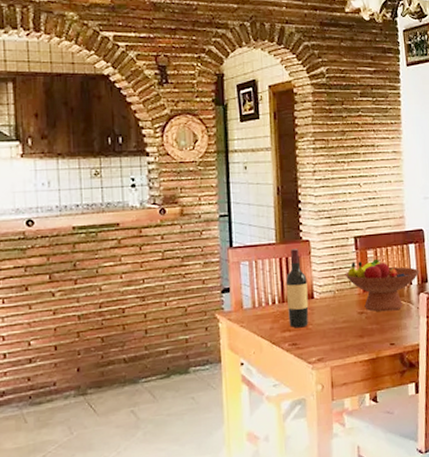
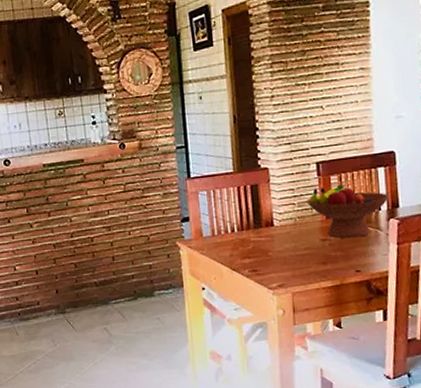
wine bottle: present [286,248,309,328] -> none [245,176,269,255]

